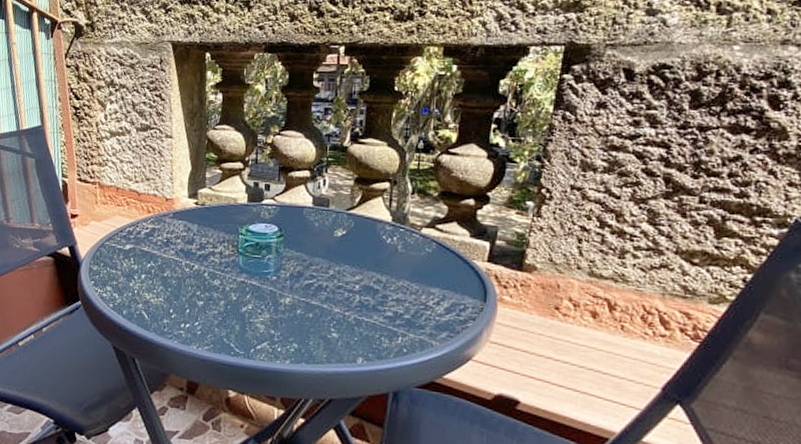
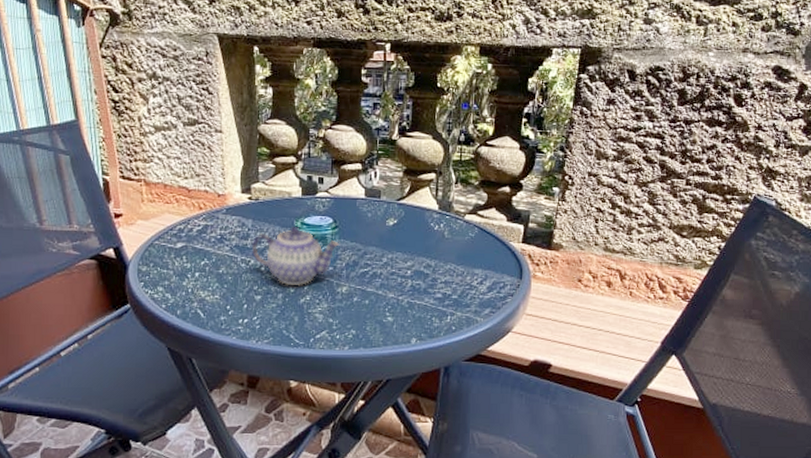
teapot: none [195,232,285,295] -> present [251,226,340,286]

